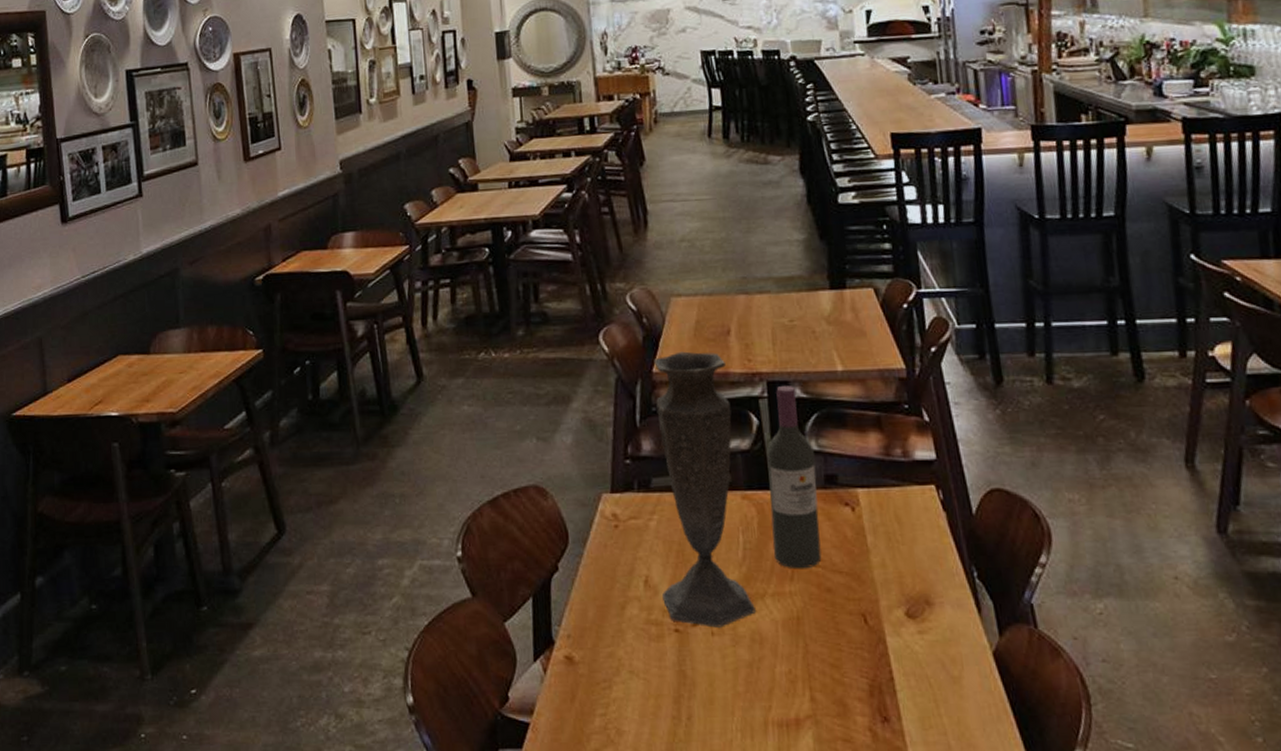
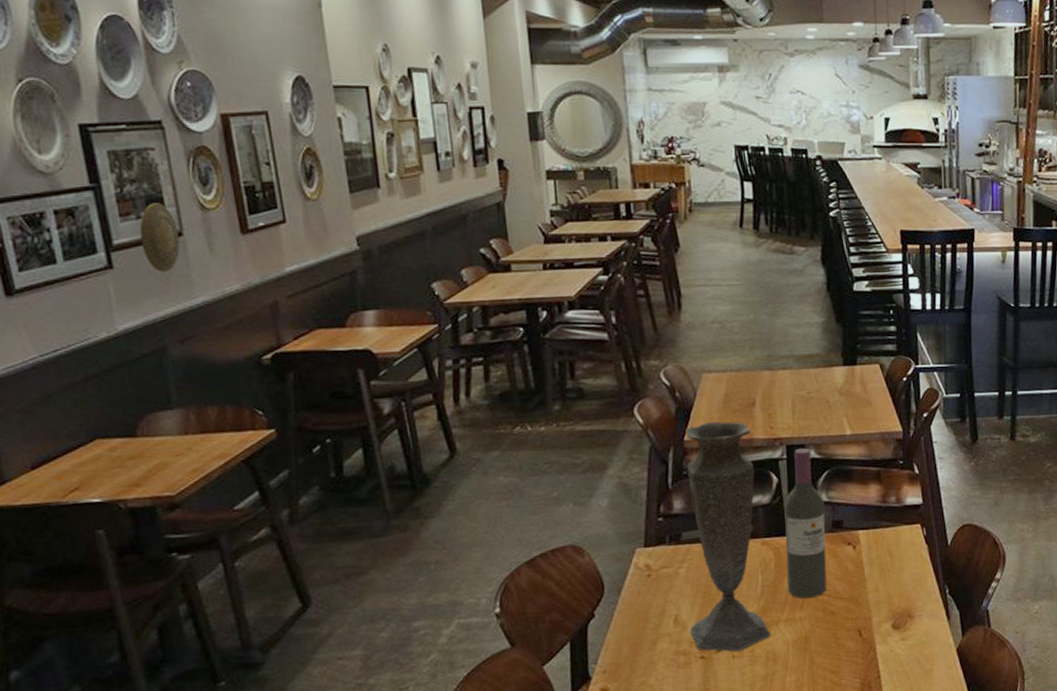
decorative plate: none [165,136,195,199] -> present [139,203,180,272]

